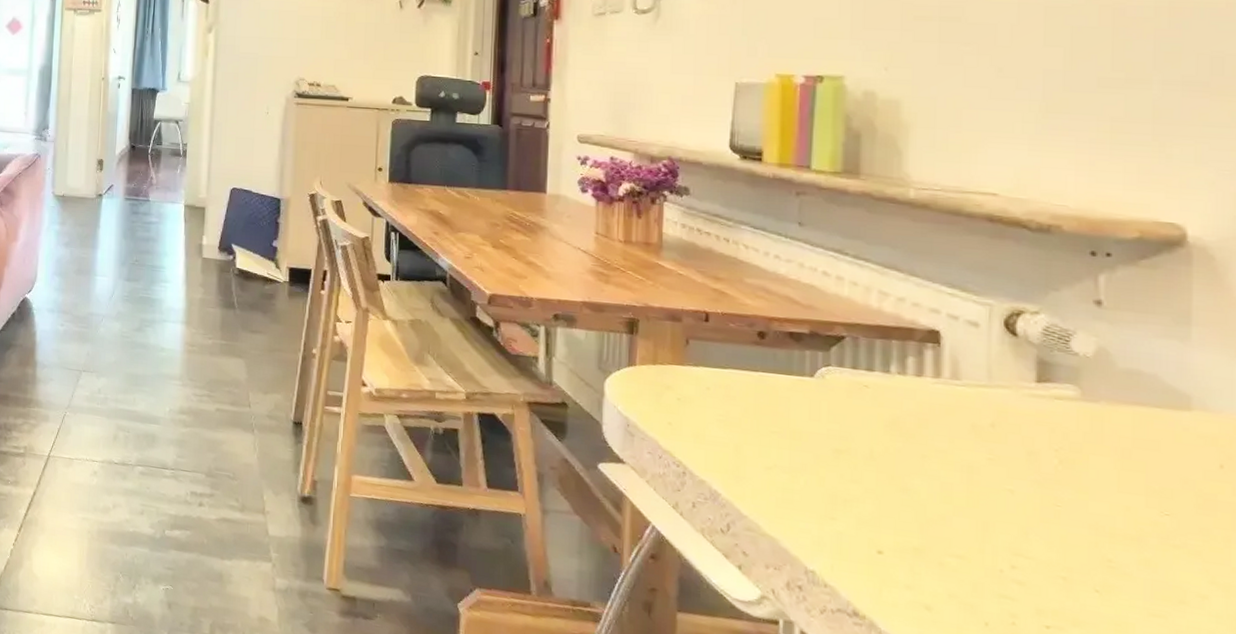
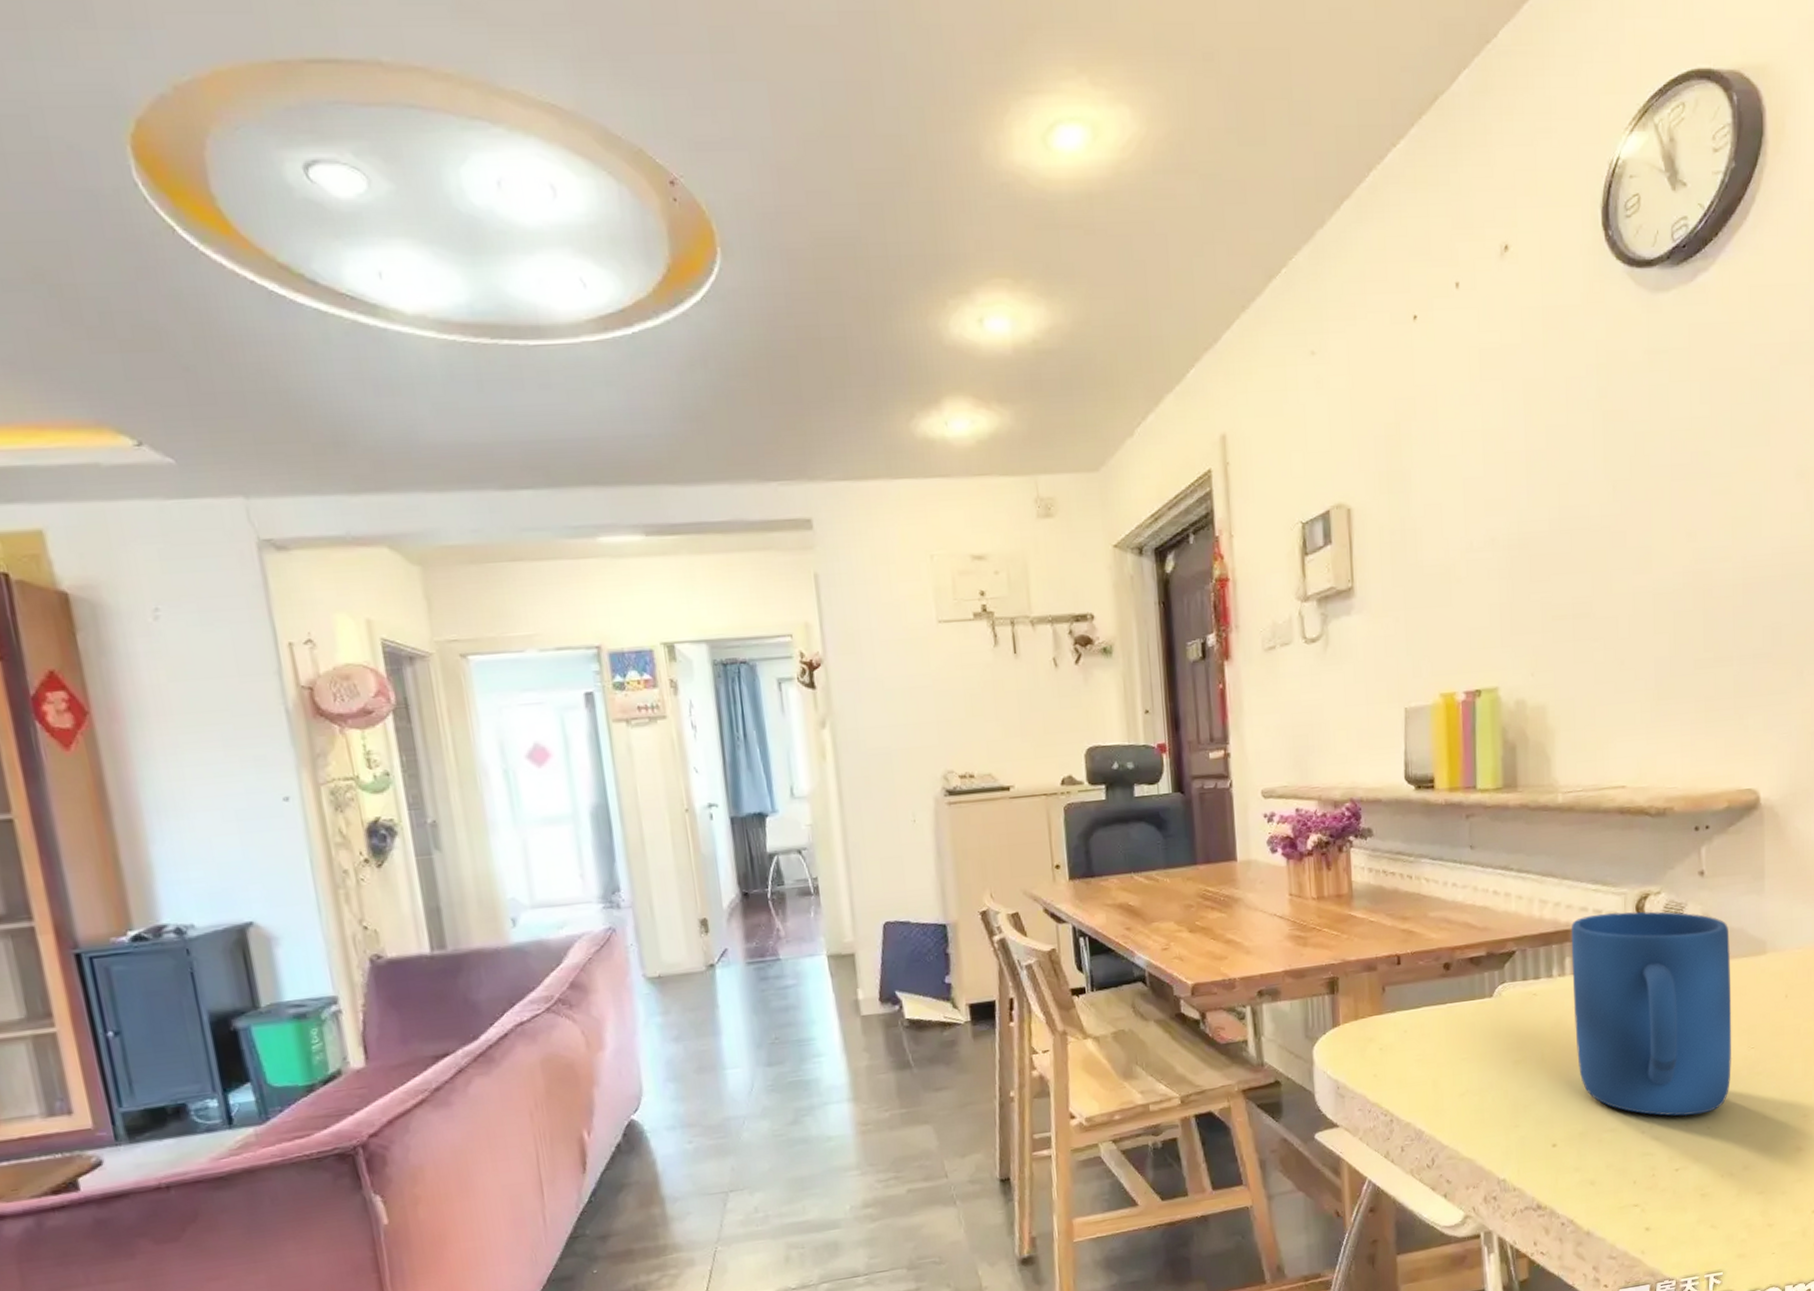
mug: none [914,319,1137,573] -> present [1571,911,1732,1117]

